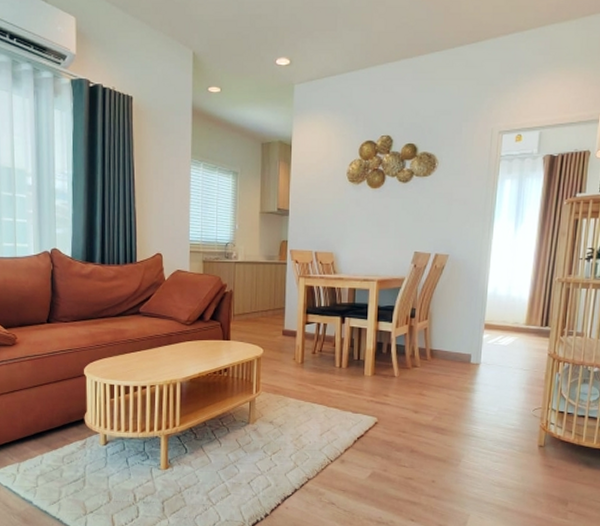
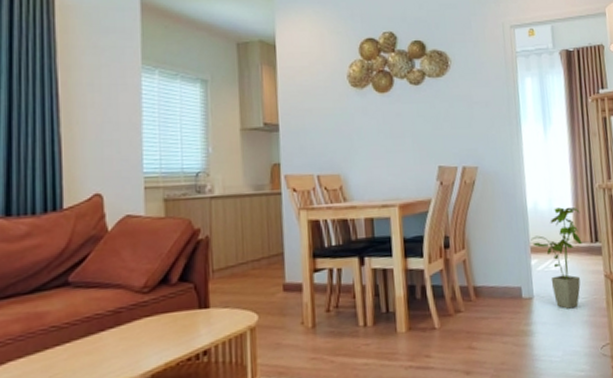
house plant: none [486,294,536,377] -> present [531,207,582,309]

